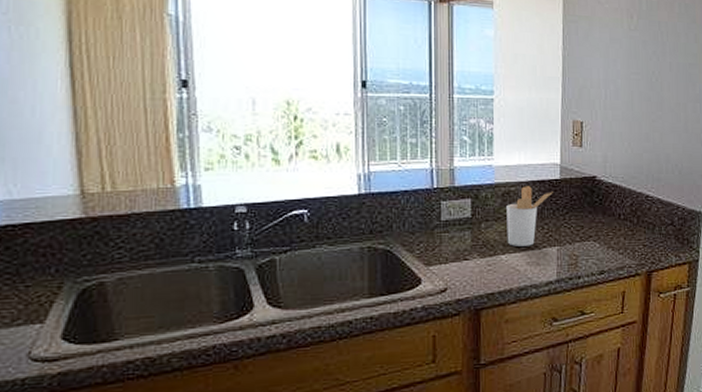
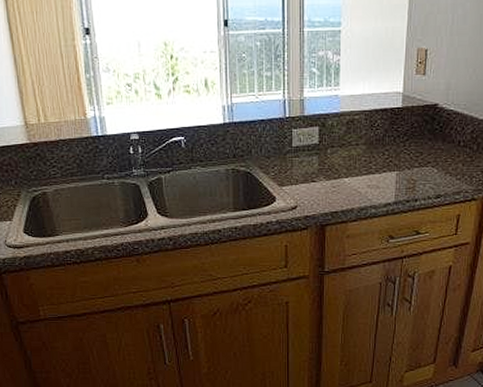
utensil holder: present [506,186,553,246] -> none [350,114,395,171]

